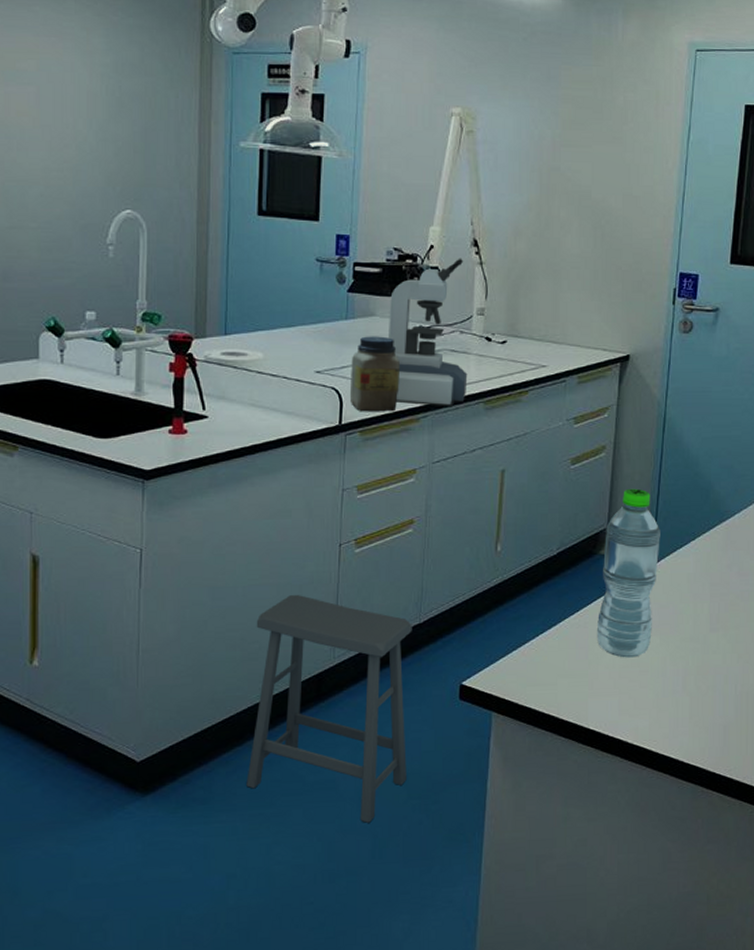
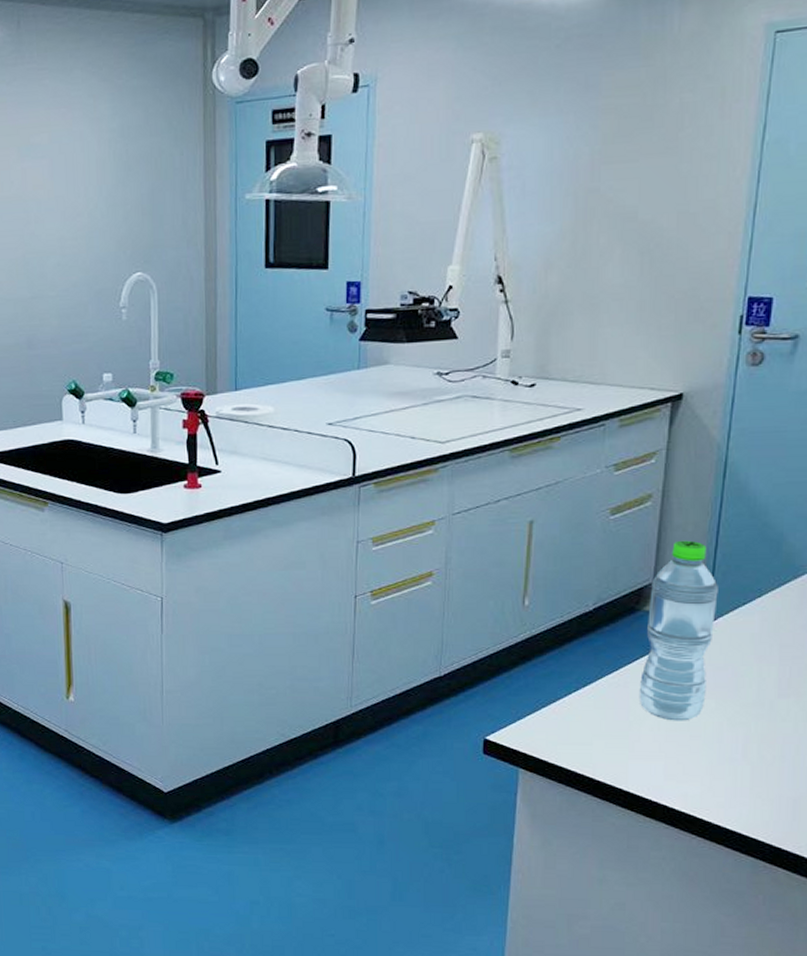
stool: present [246,595,412,823] -> none [267,645,432,866]
jar: present [349,336,401,412] -> none [363,384,417,464]
microscope: present [389,258,468,407] -> none [404,297,491,456]

